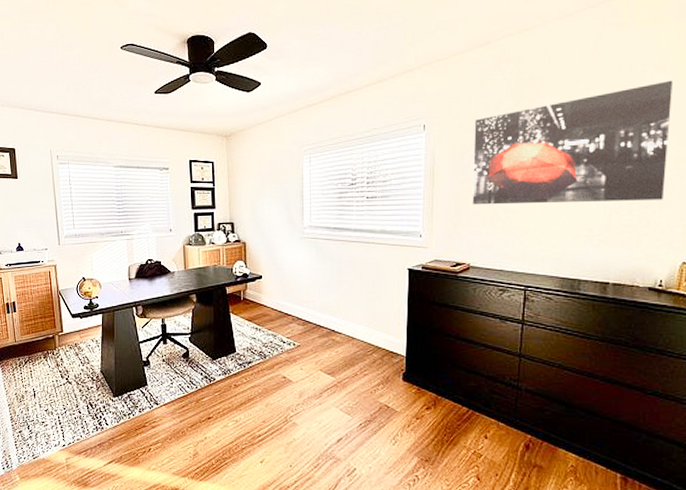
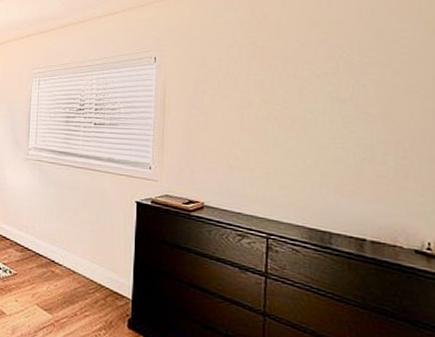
wall art: present [472,80,674,205] -> none [206,29,423,152]

